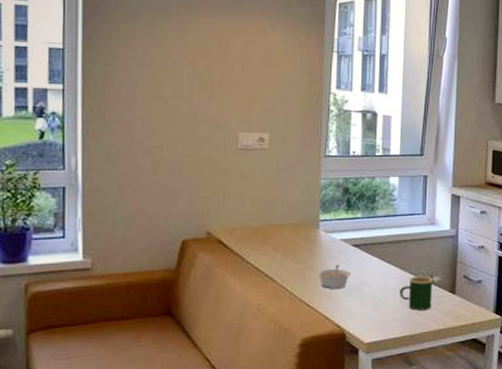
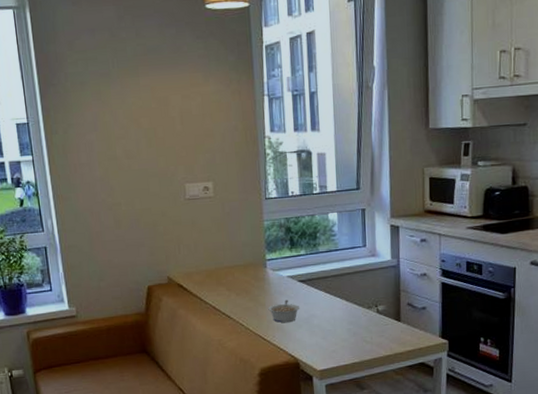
mug: present [400,276,433,311] -> none [346,306,378,339]

